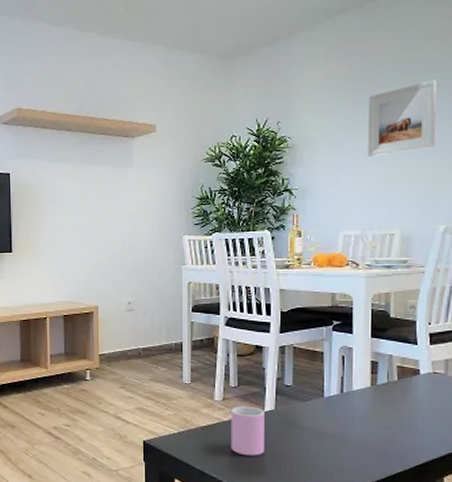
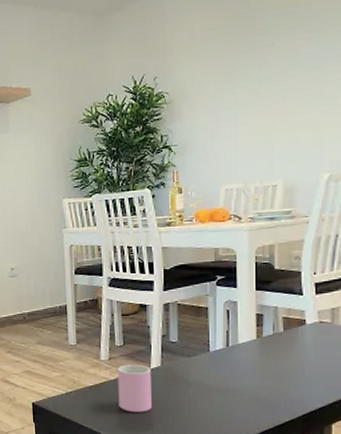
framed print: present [368,80,437,157] -> none [248,23,318,108]

